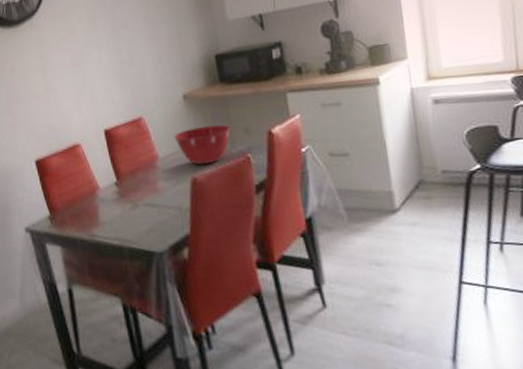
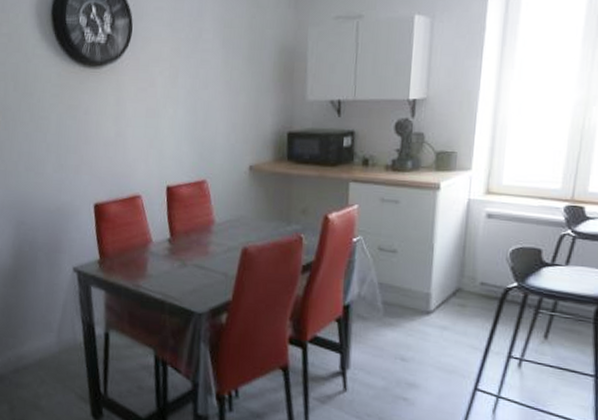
mixing bowl: present [174,125,231,165] -> none [233,199,289,238]

